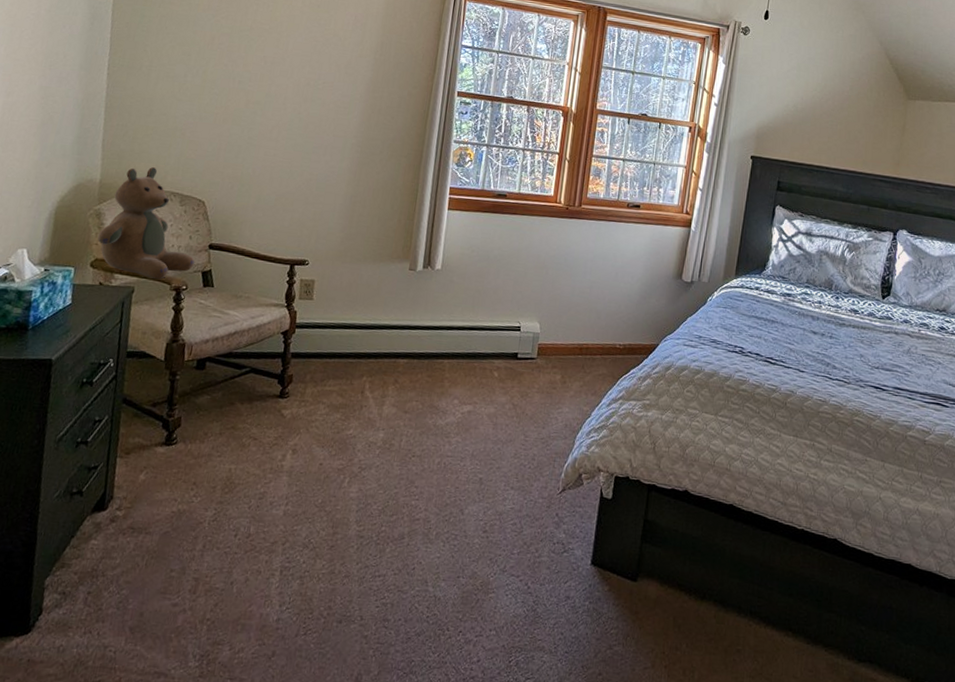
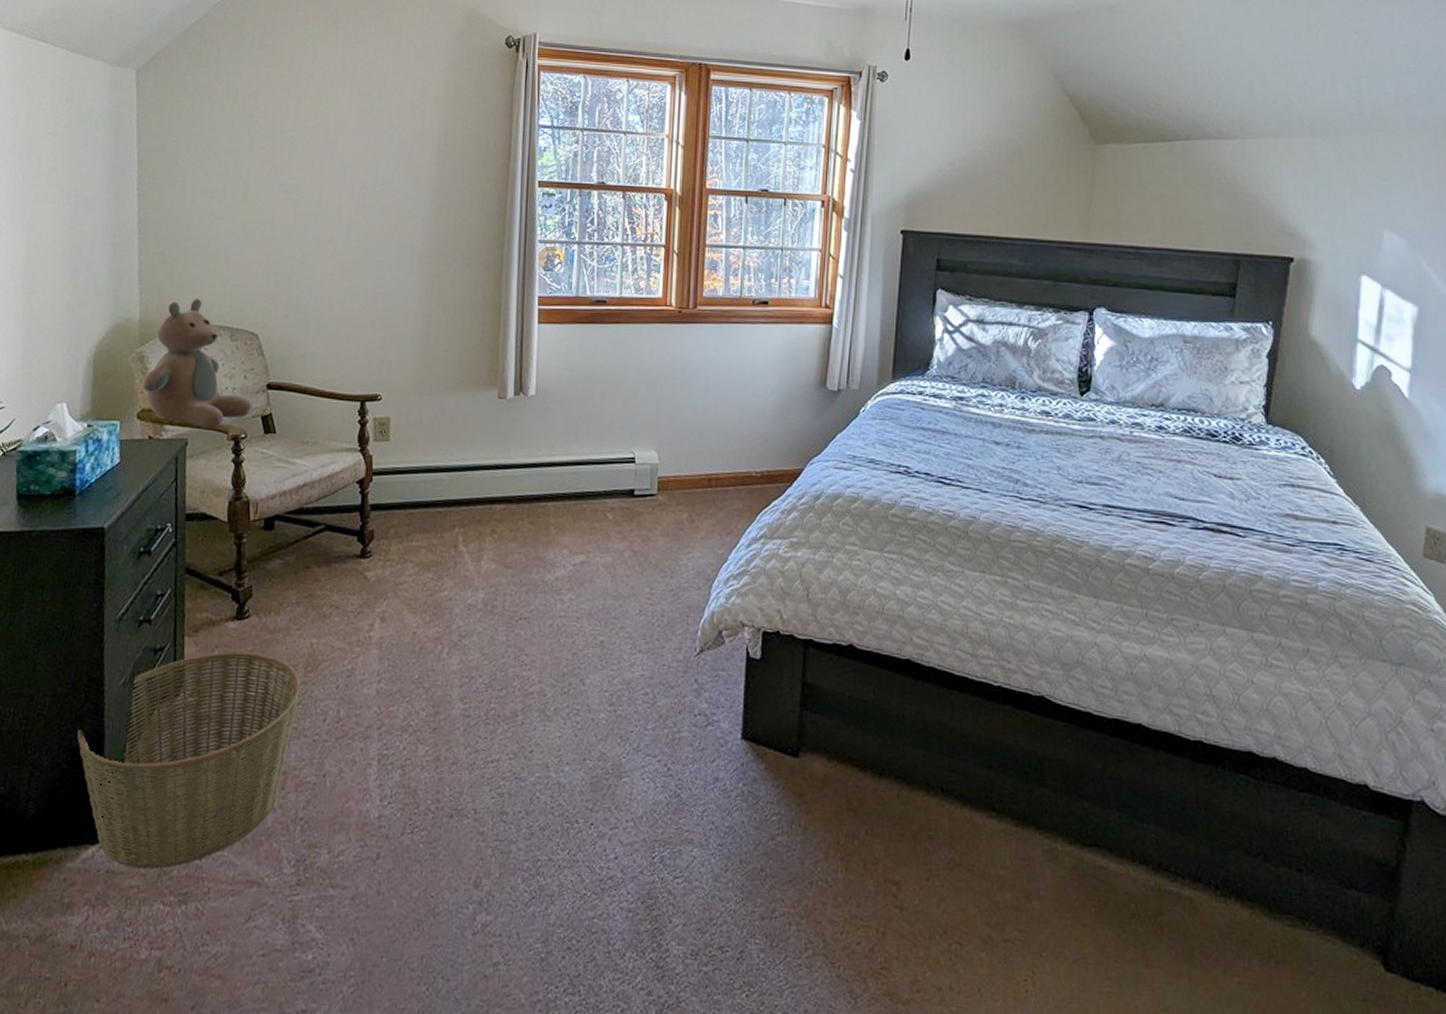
basket: none [11,473,218,660] -> present [77,652,301,869]

